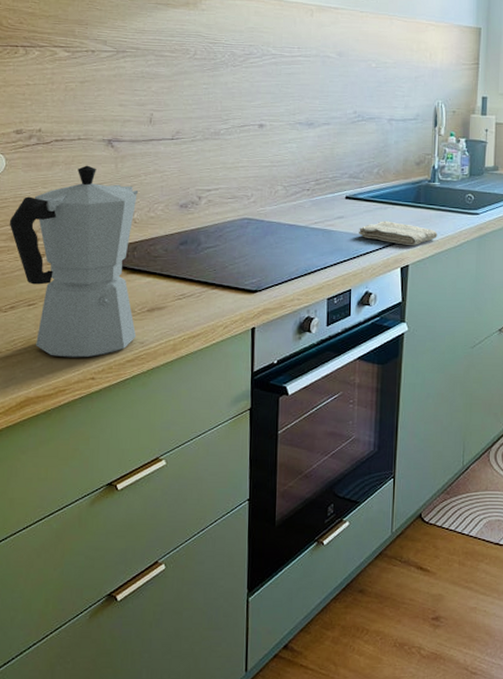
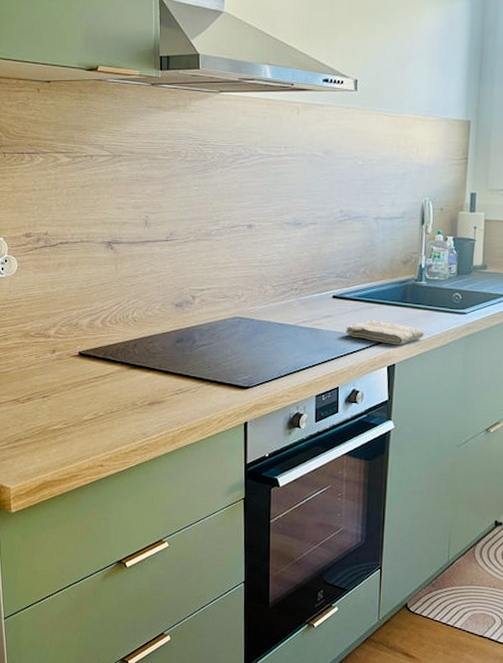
moka pot: present [9,165,139,358] -> none [23,266,139,447]

